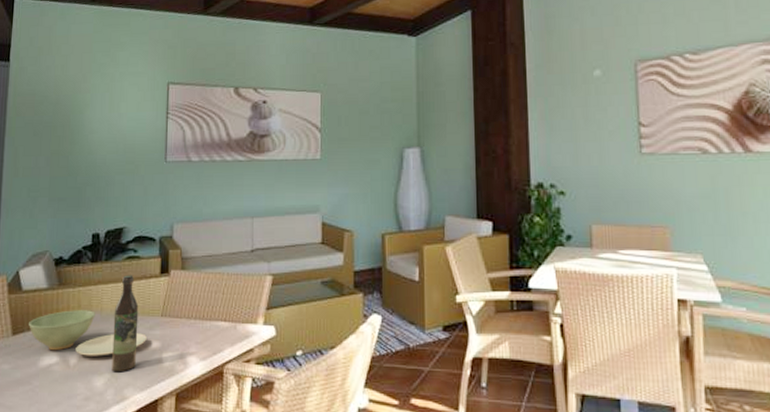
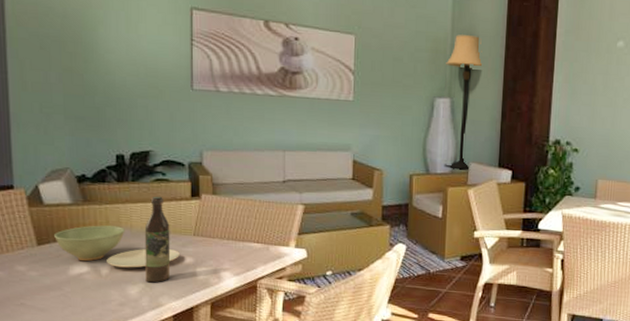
lamp: none [413,80,450,225] -> present [444,35,482,170]

